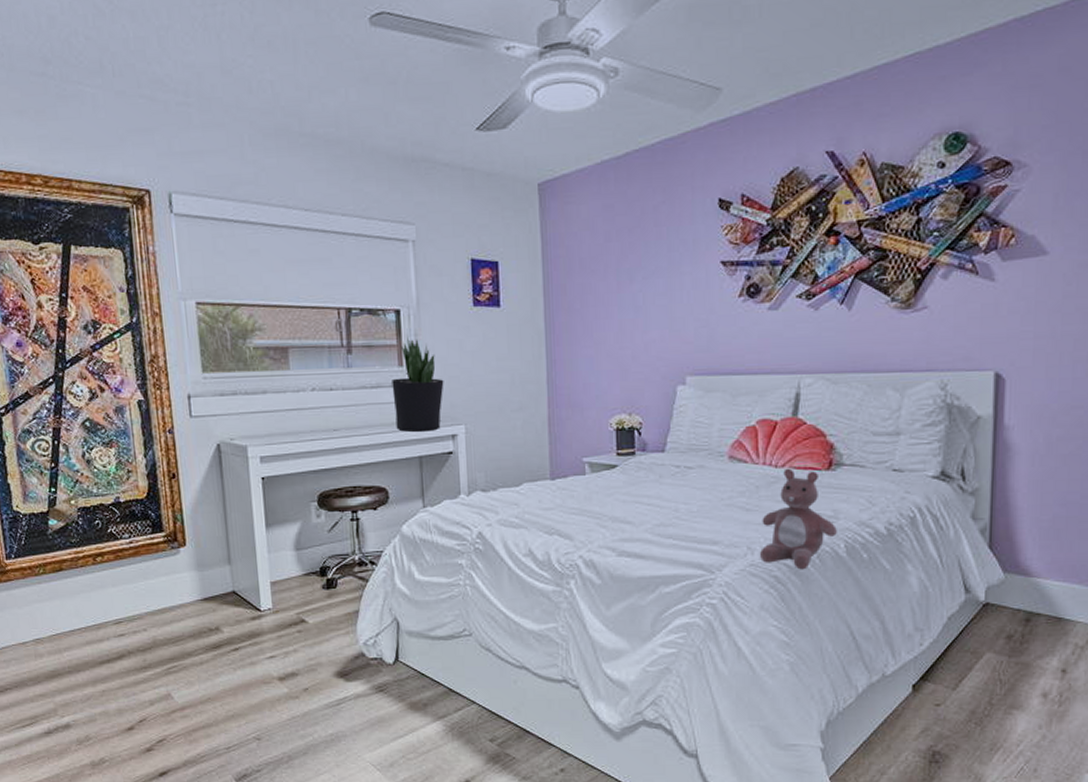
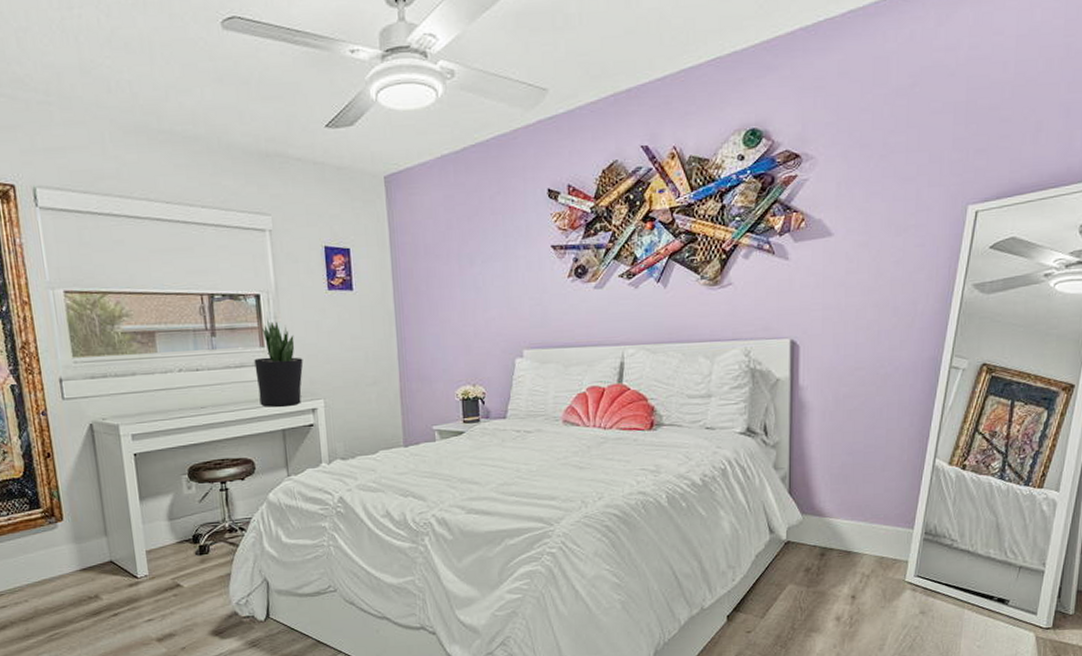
stuffed animal: present [760,468,837,570] -> none [593,429,659,519]

